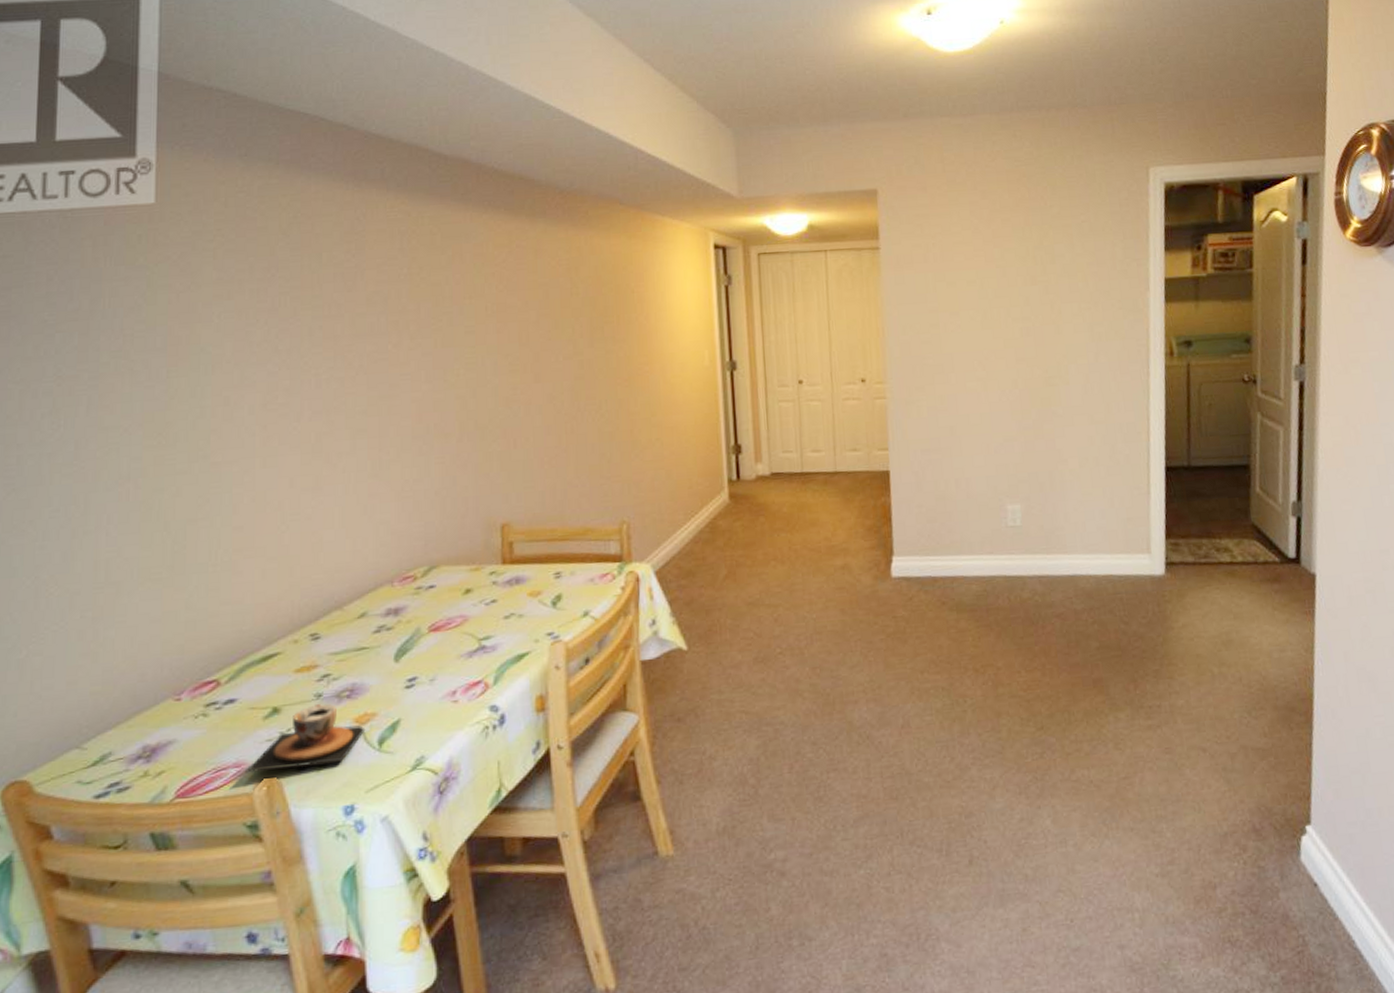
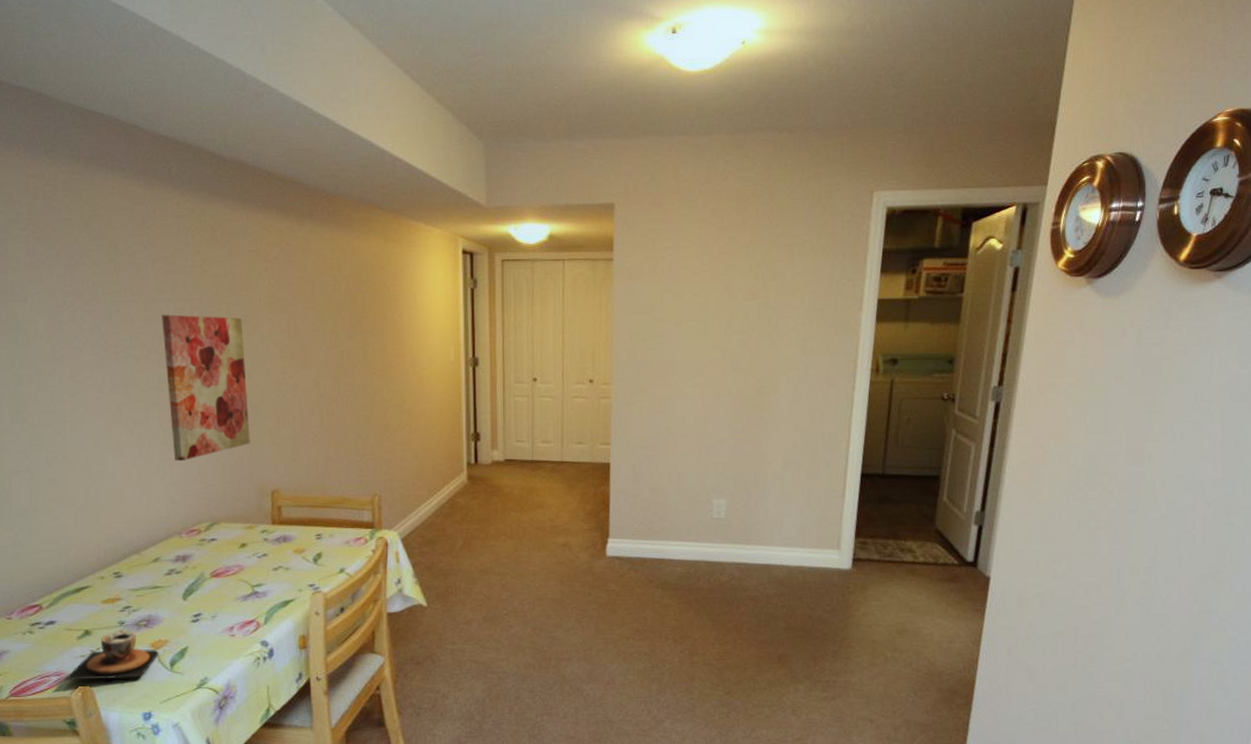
wall art: none [372,328,476,497] -> present [162,314,250,462]

